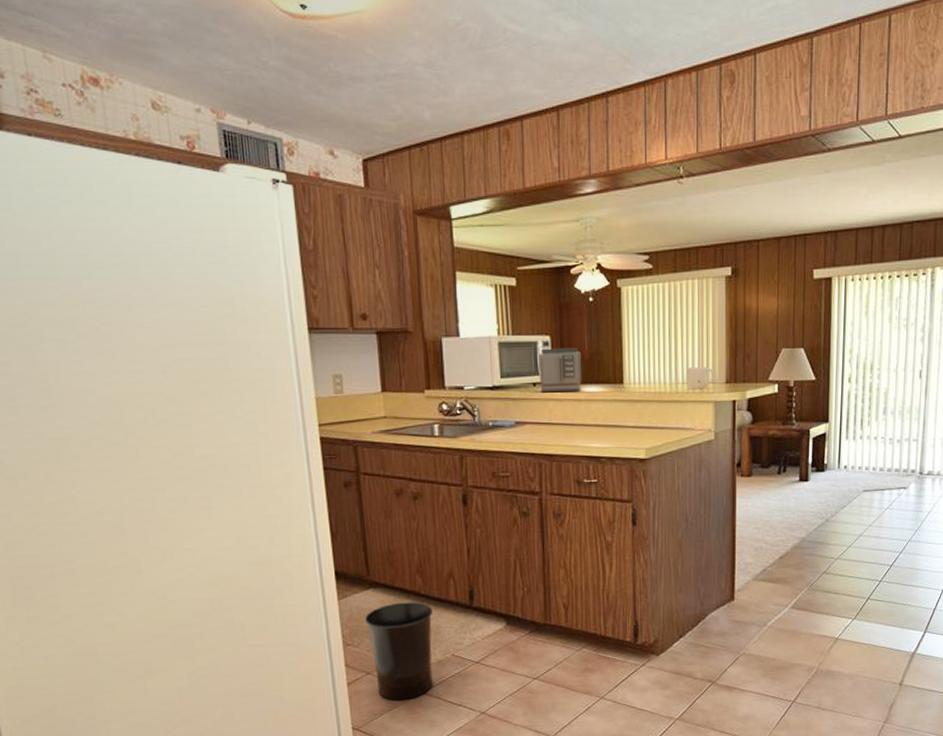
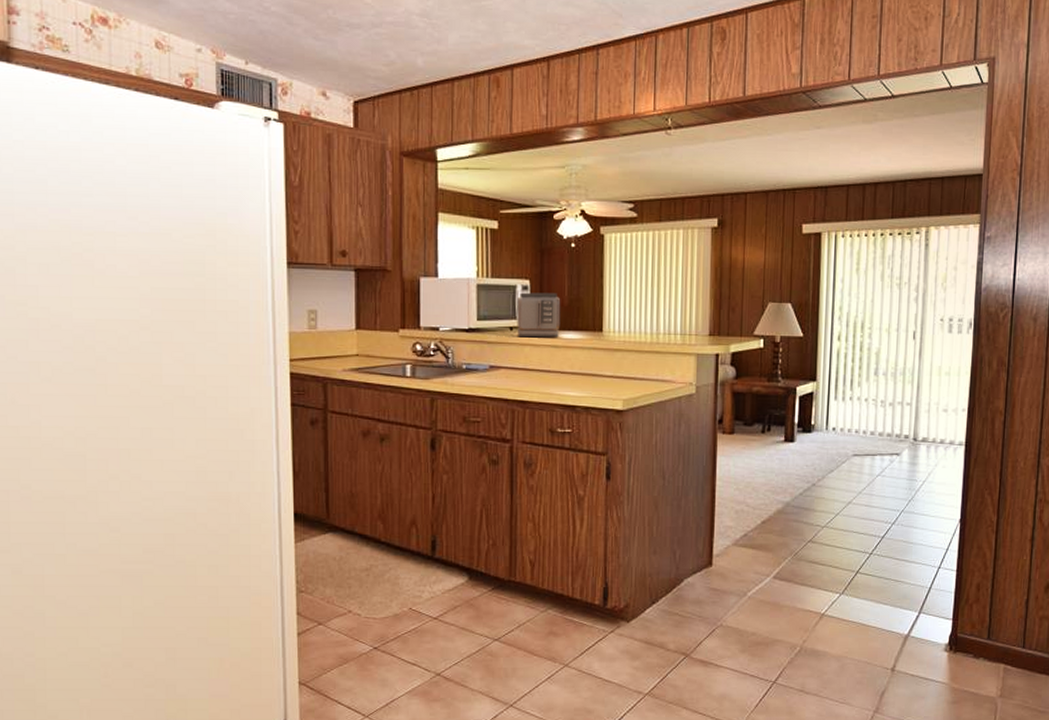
waste bin: present [365,602,433,701] -> none [321,549,392,655]
mug: present [686,367,715,389] -> none [668,318,698,341]

